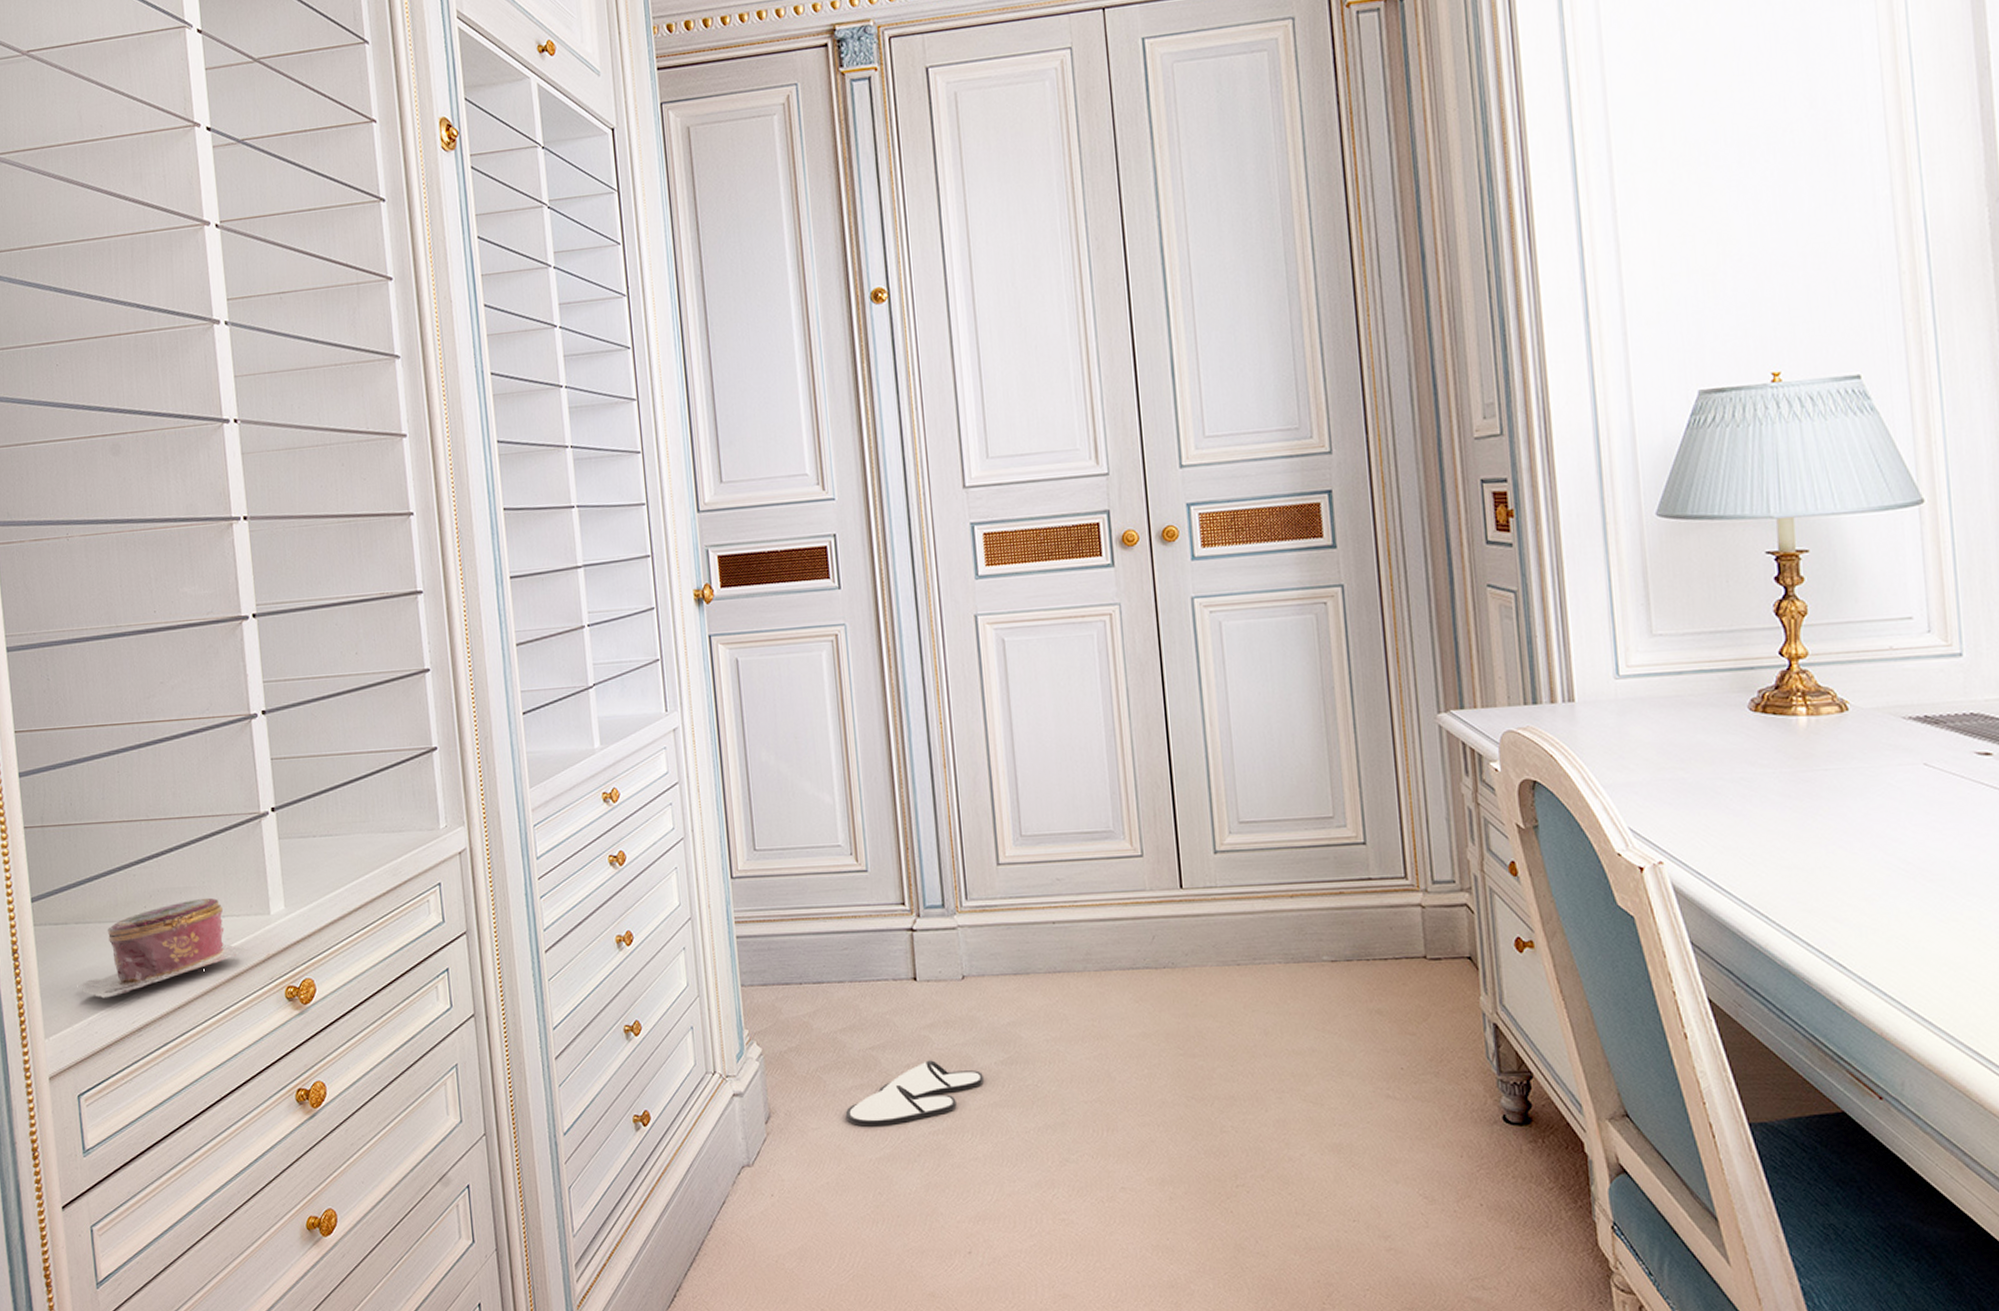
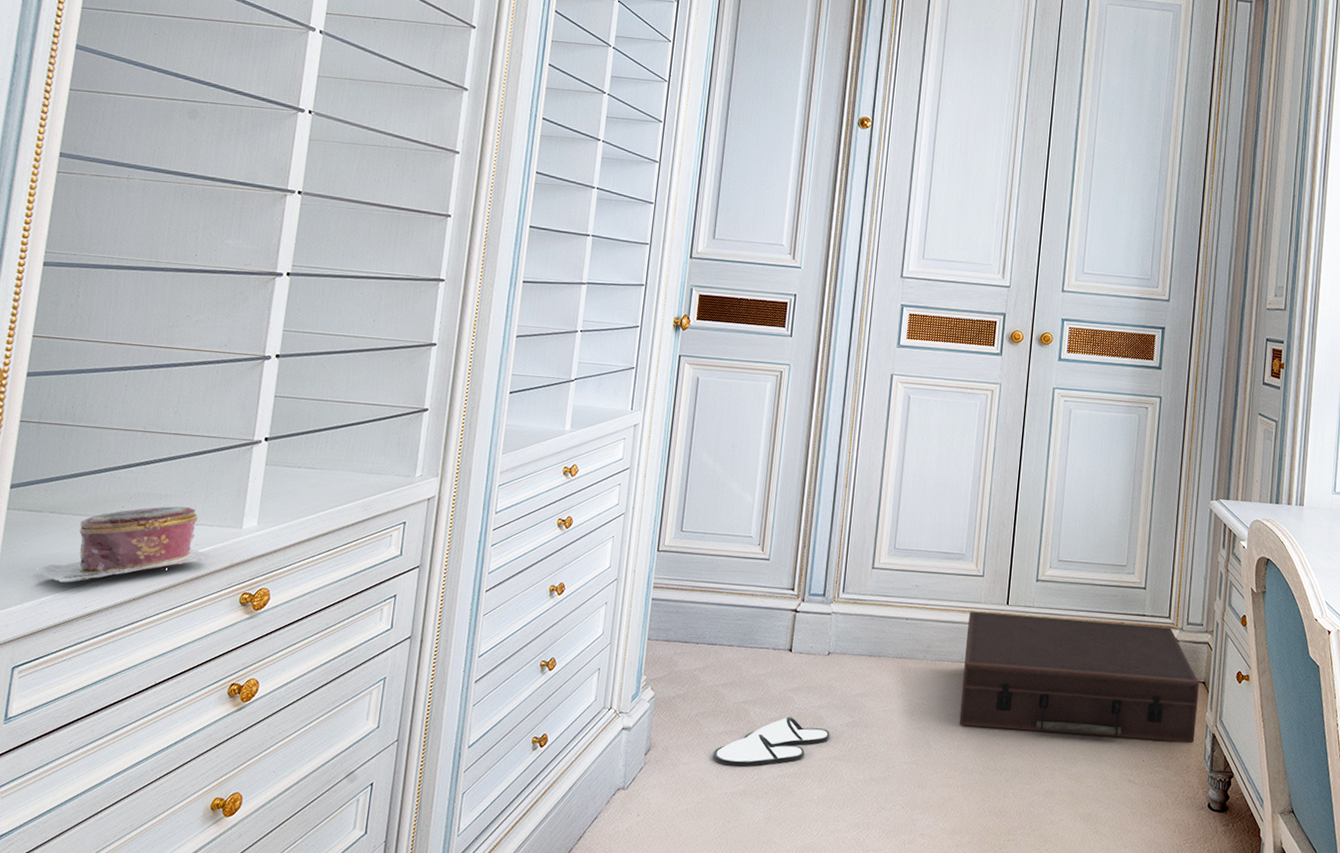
suitcase: none [1133,891,1470,1049] -> present [959,611,1200,743]

